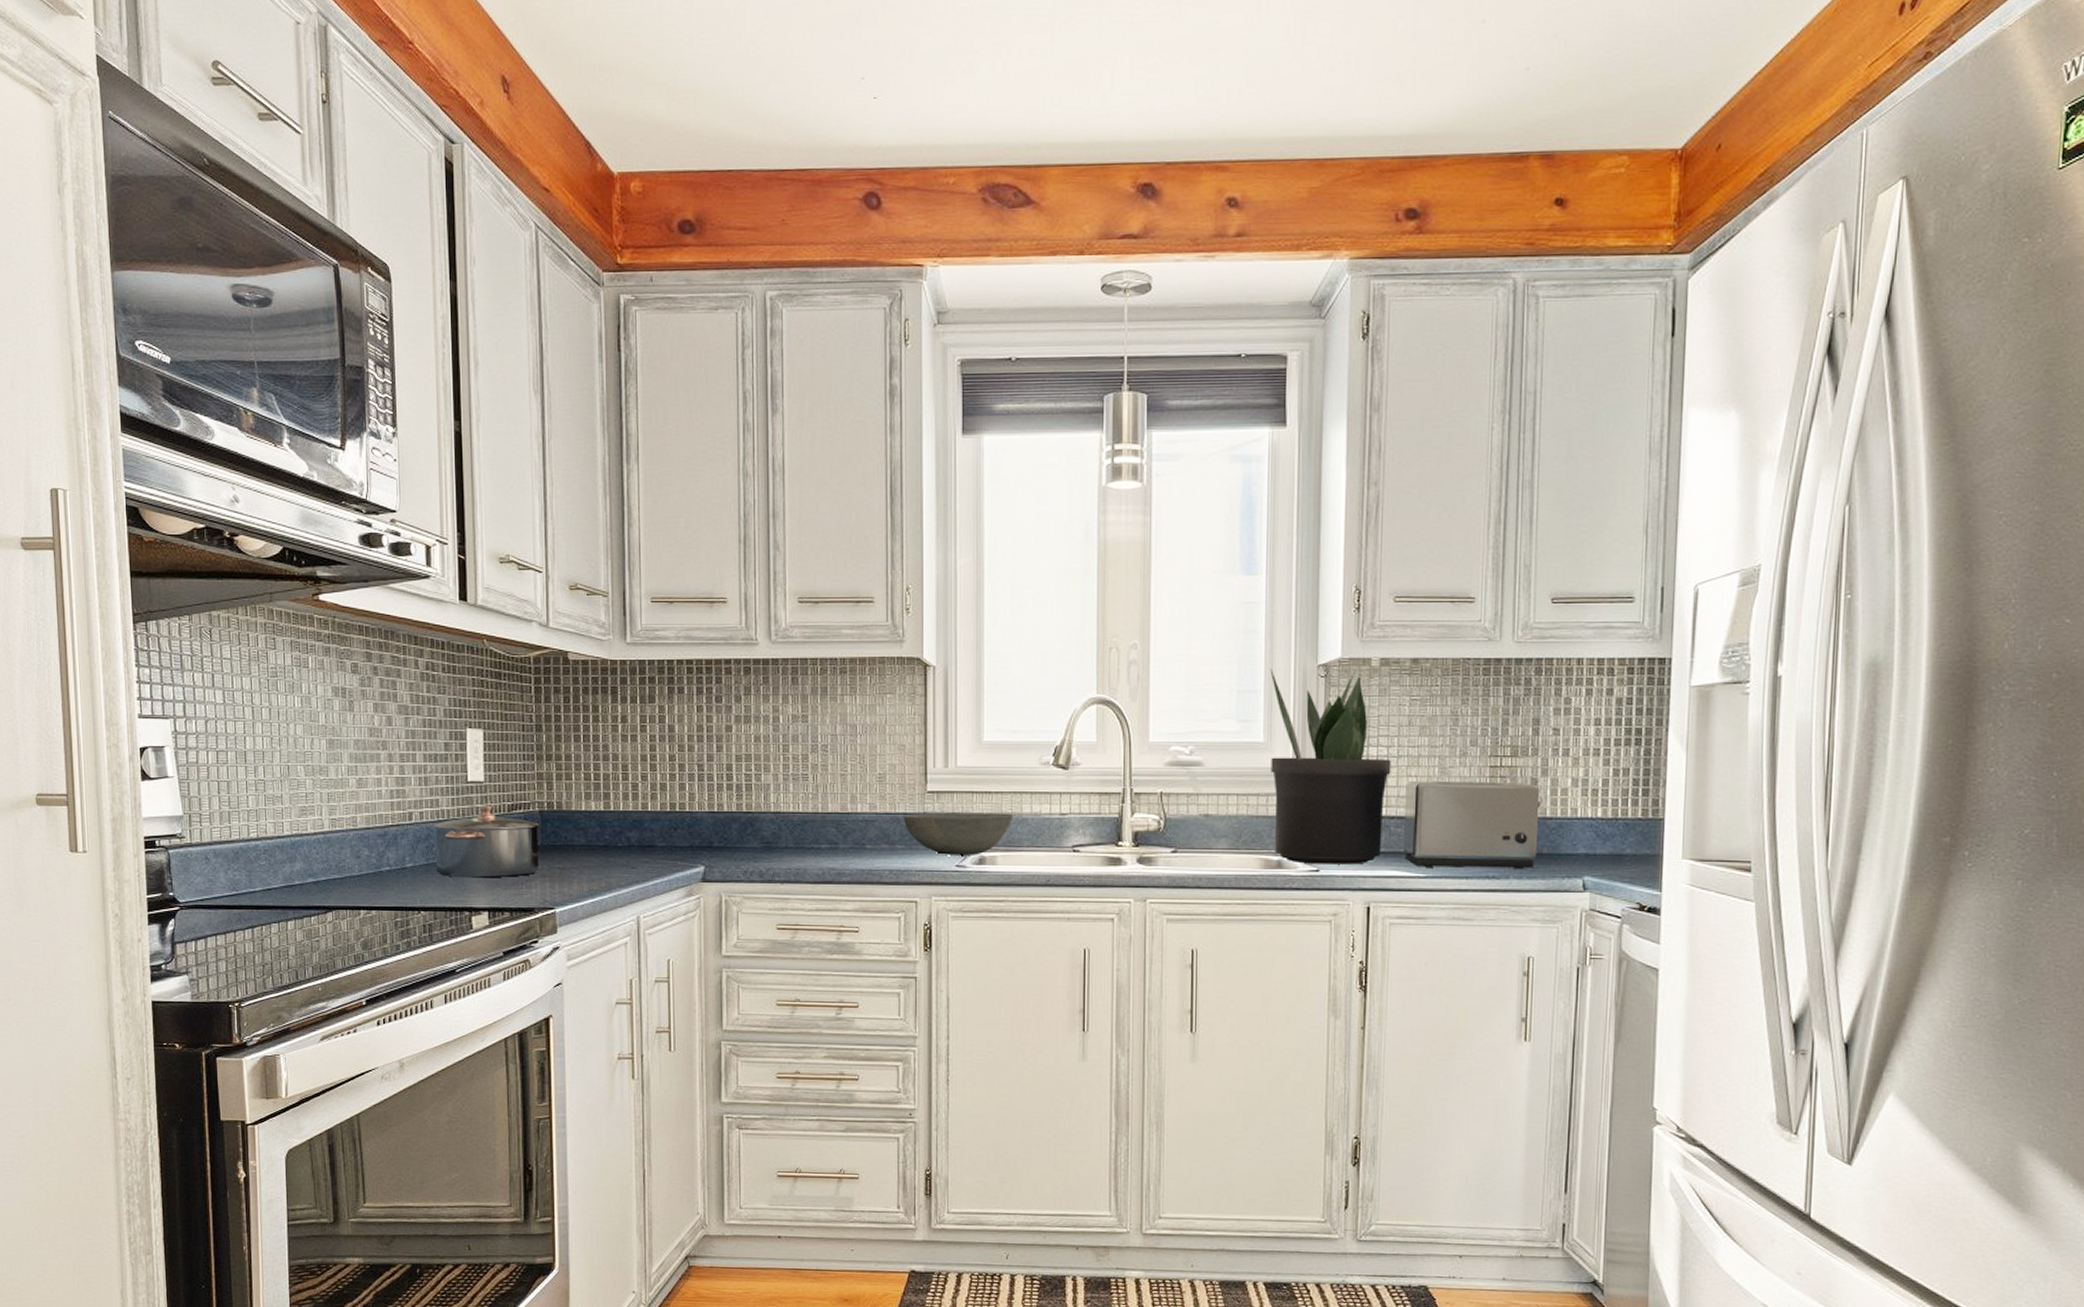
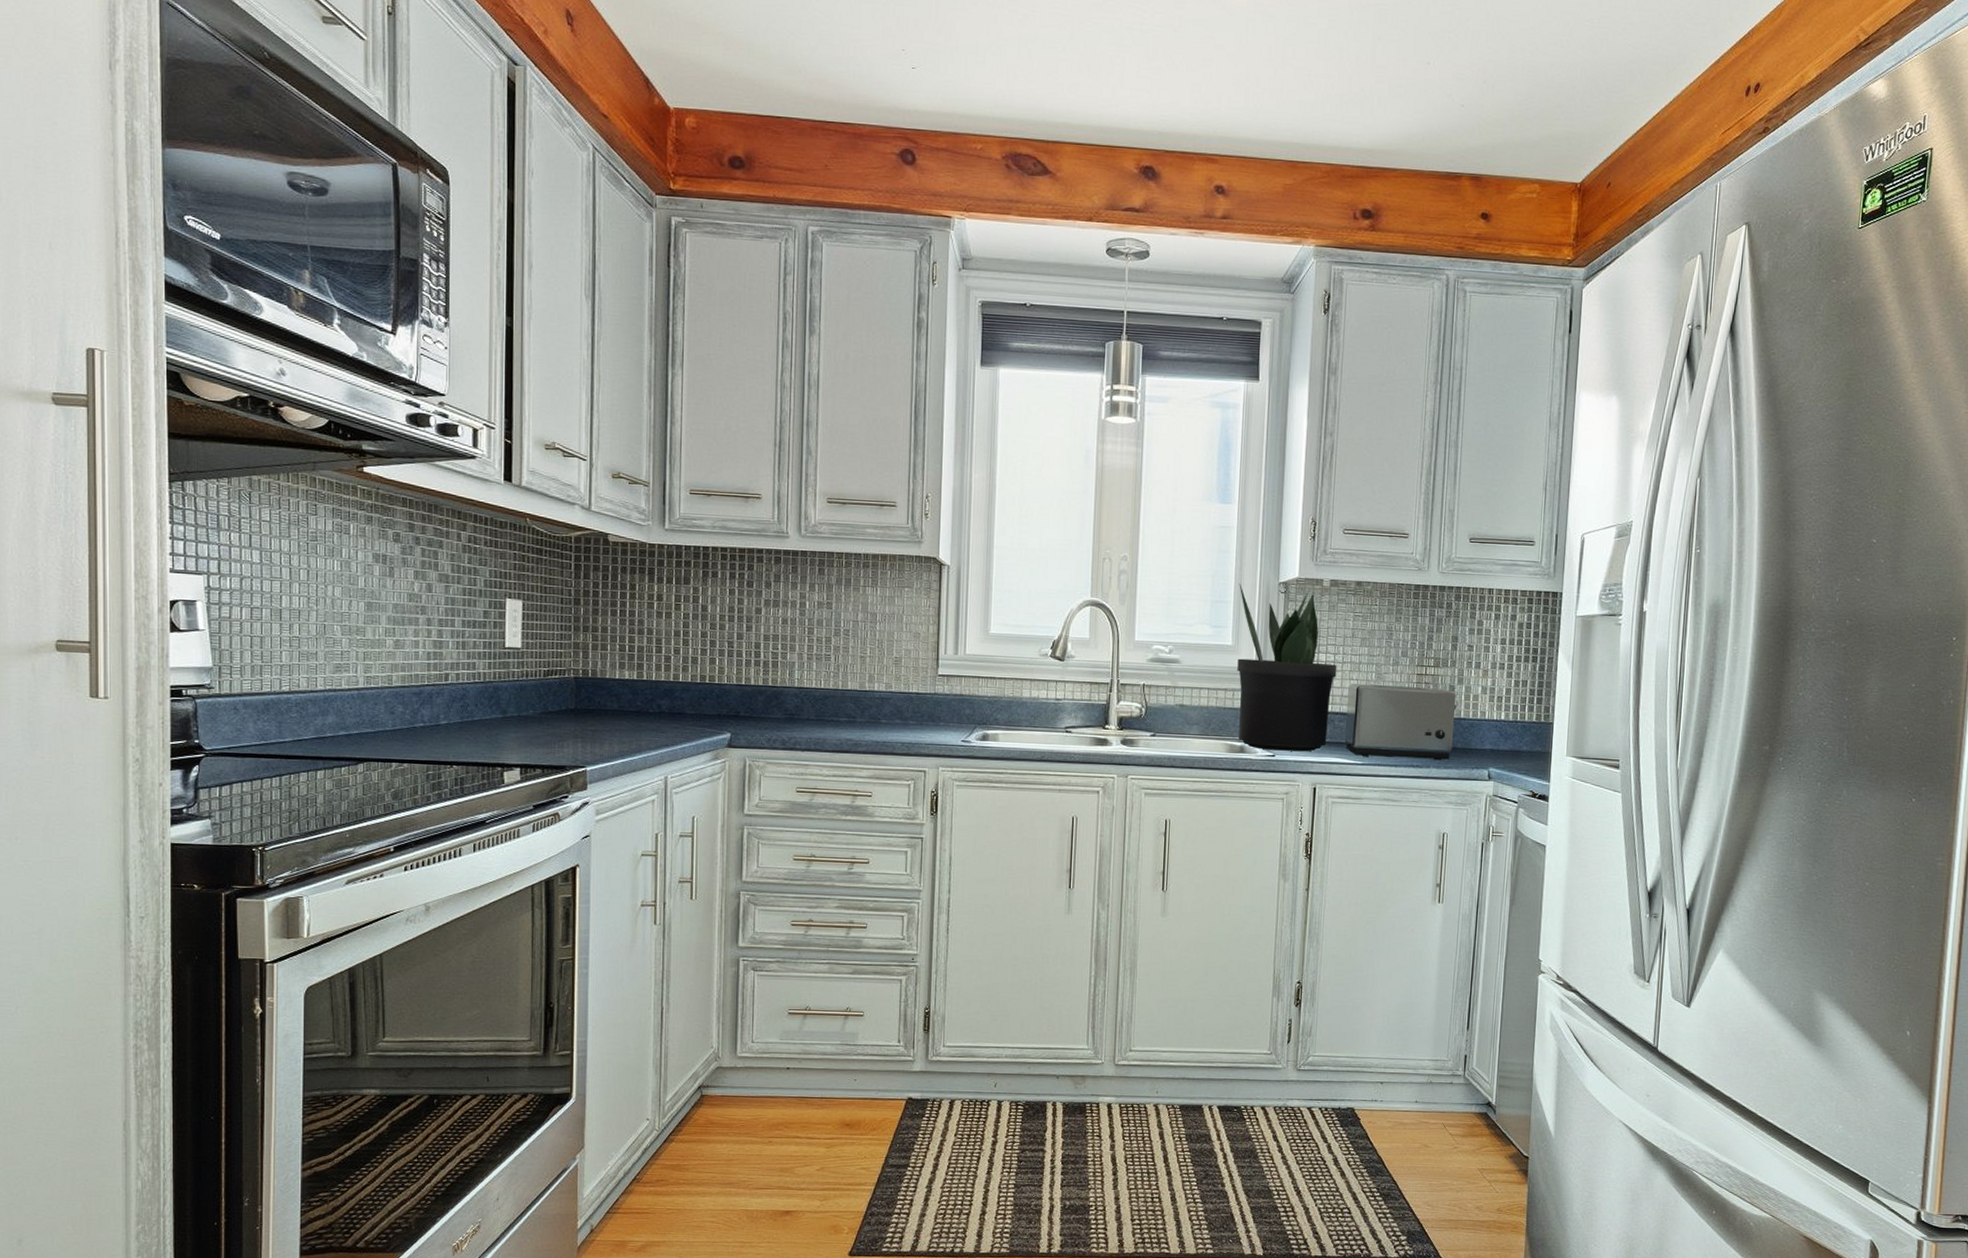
cooking pot: present [433,805,540,878] -> none [469,669,575,737]
bowl: present [904,812,1013,855] -> none [916,693,1014,732]

